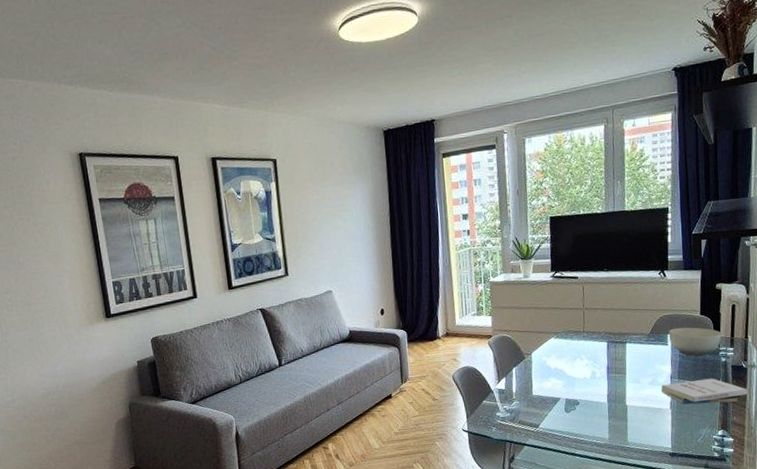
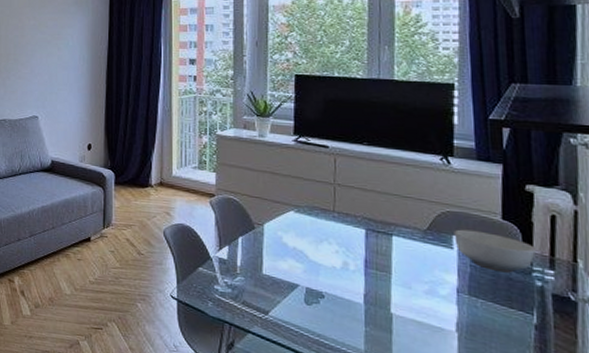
books: present [660,378,749,405] -> none [442,297,581,344]

